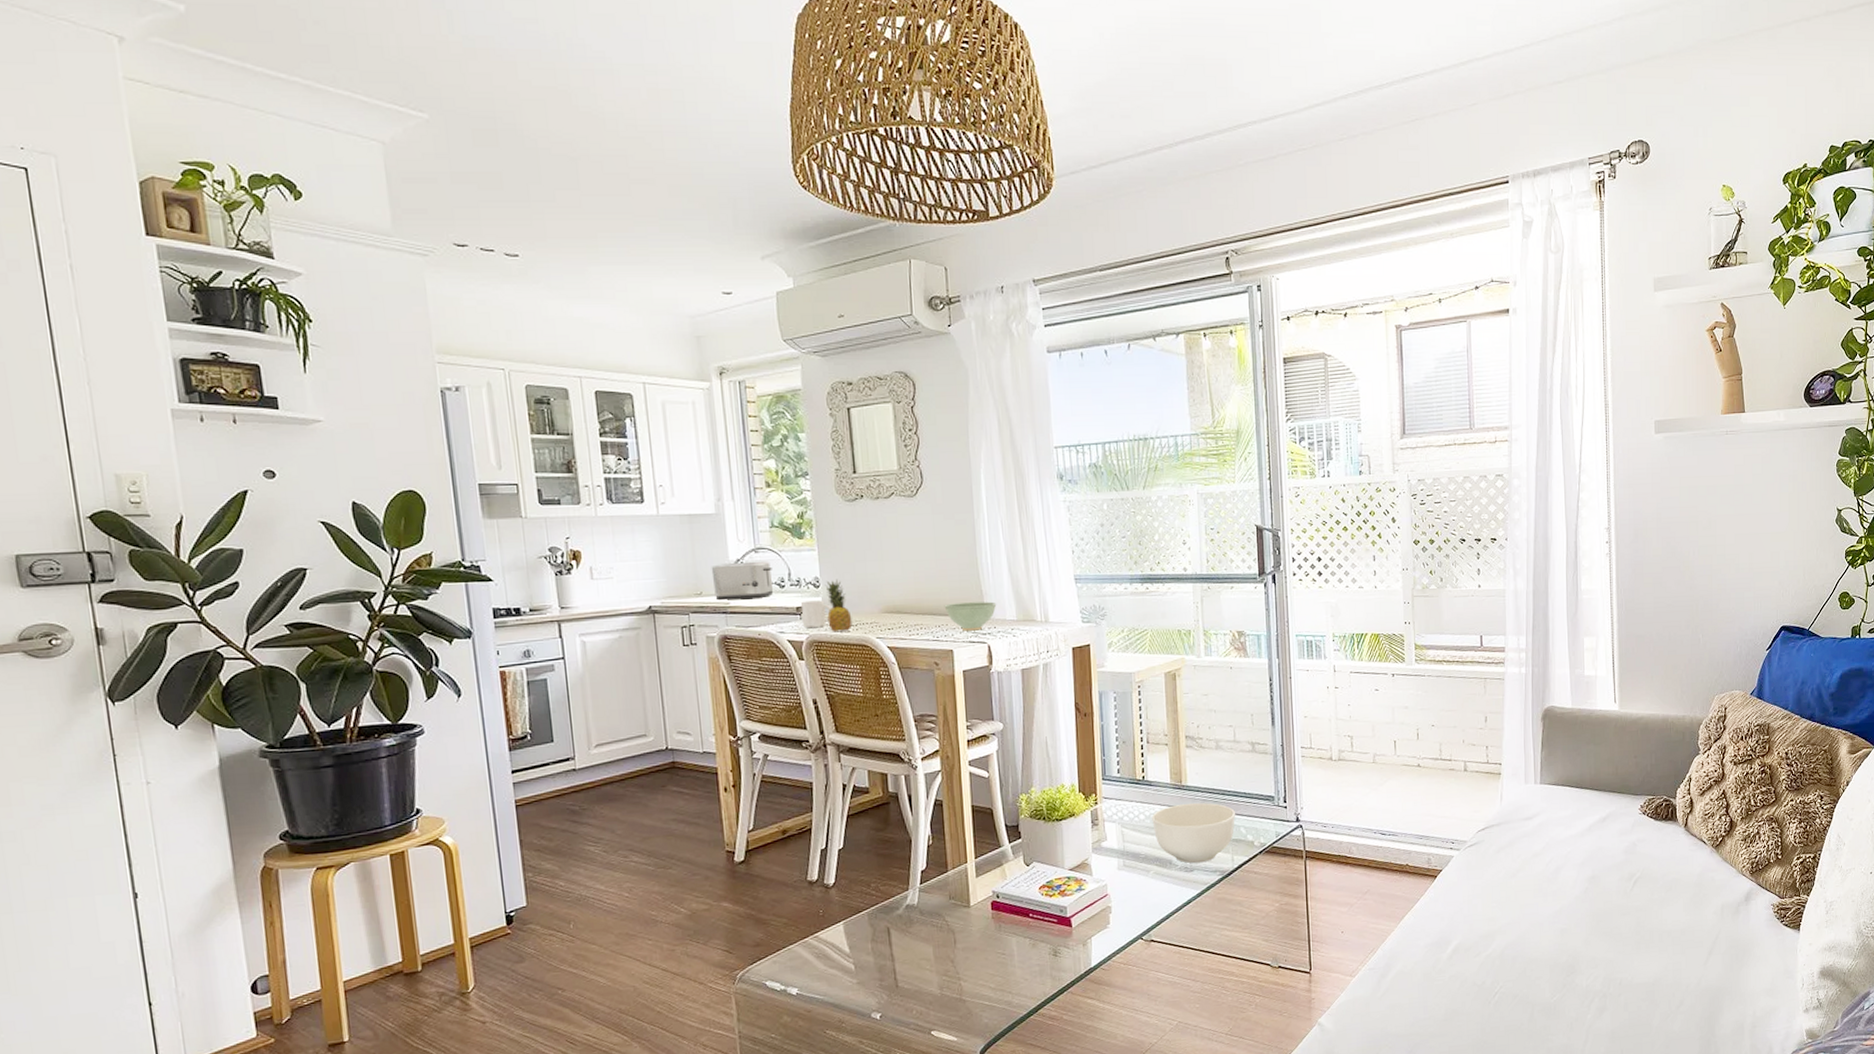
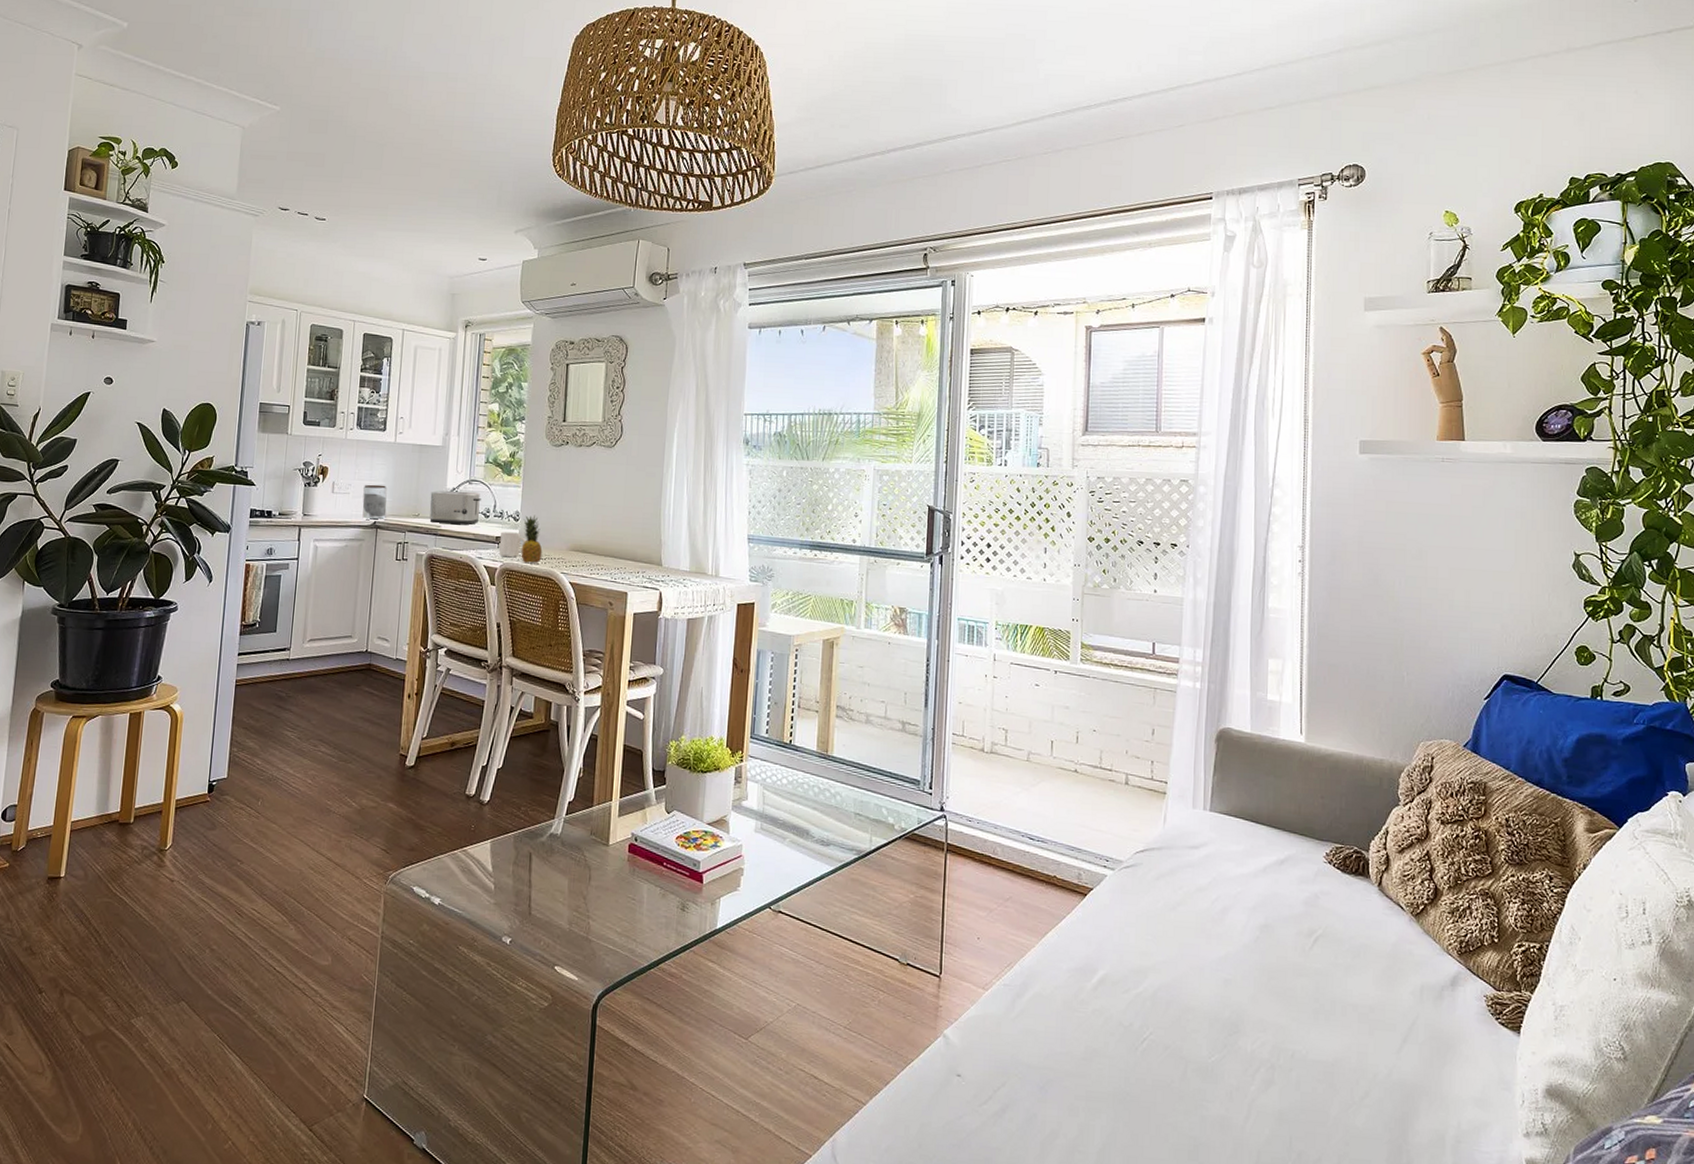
jar: none [629,564,663,605] -> present [362,484,387,520]
bowl: present [944,601,997,631] -> none [625,549,673,577]
bowl: present [1152,802,1236,864] -> none [794,774,879,839]

